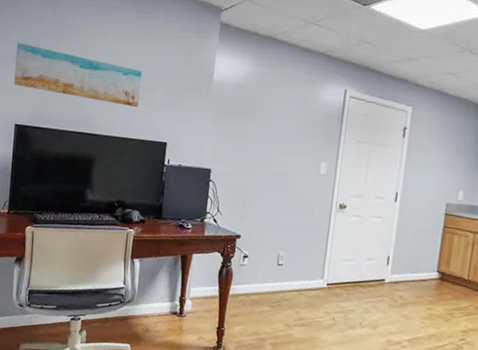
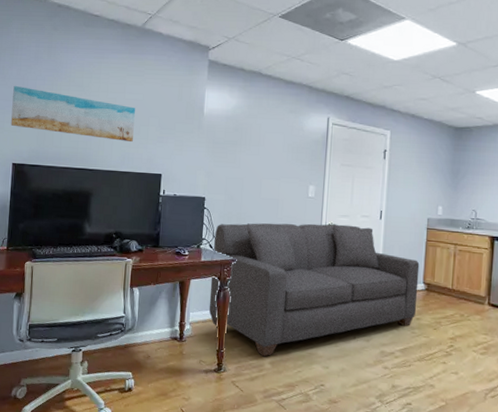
sofa: none [210,198,435,338] -> present [209,223,420,357]

